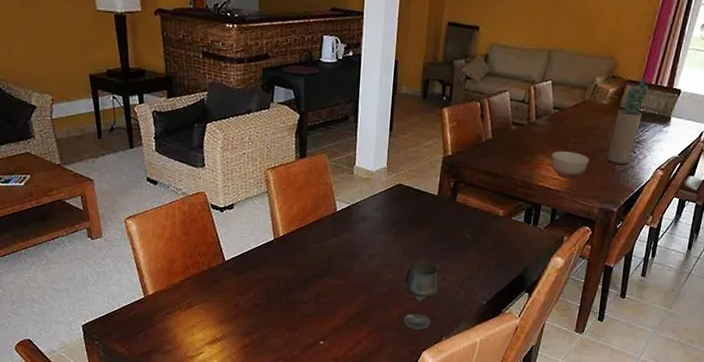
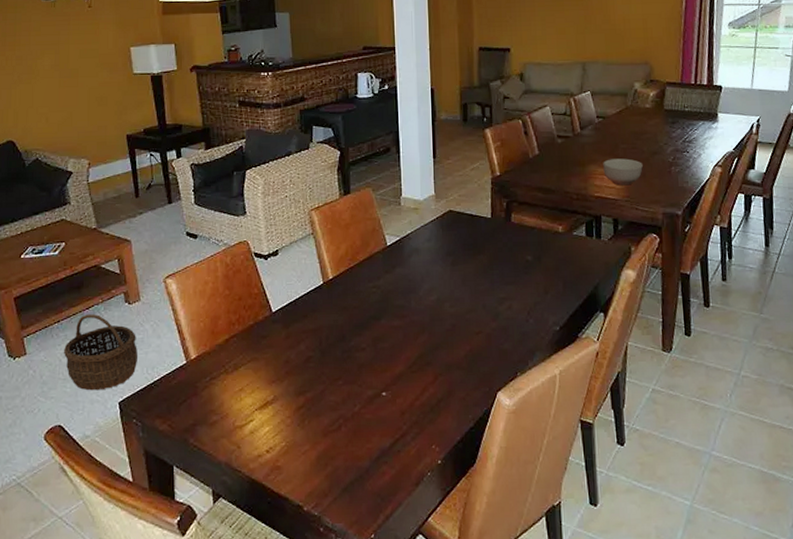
wicker basket: none [30,244,99,313] -> present [63,313,137,391]
wine glass: present [403,261,440,330] -> none [466,290,506,368]
vase: present [606,74,650,165] -> none [659,75,690,166]

